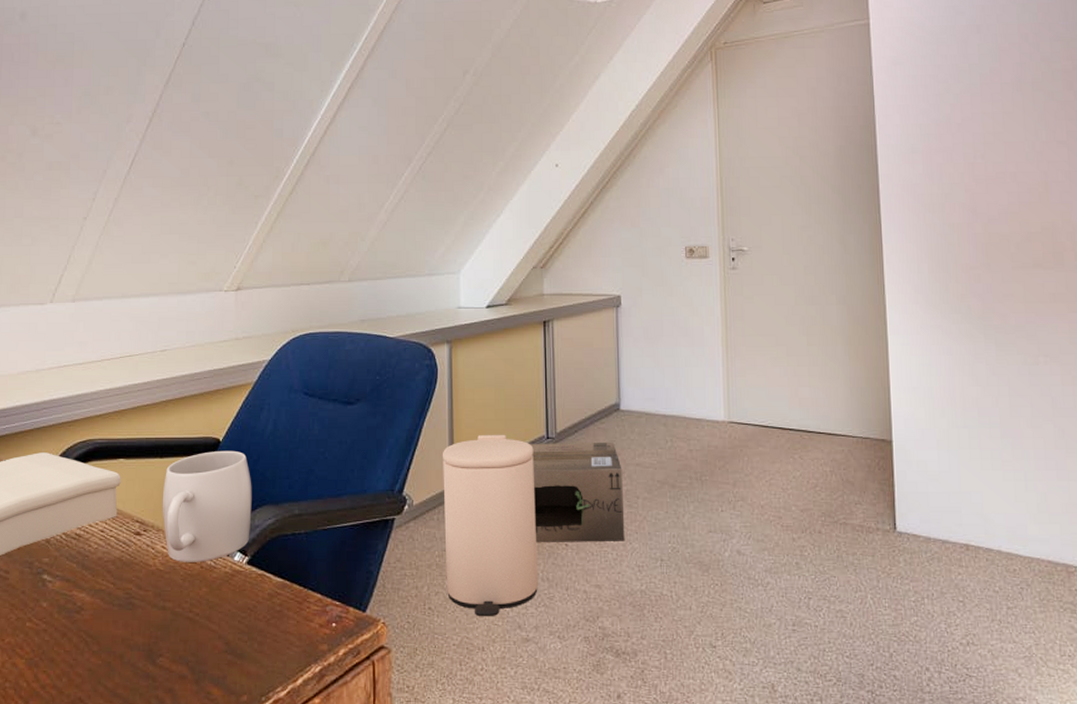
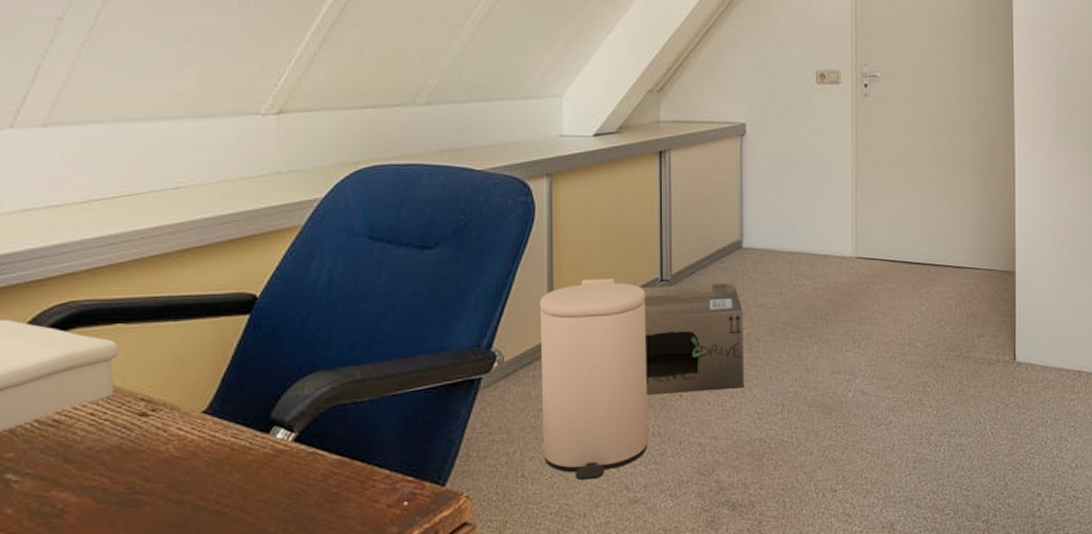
mug: present [162,450,252,562] -> none [177,307,300,445]

